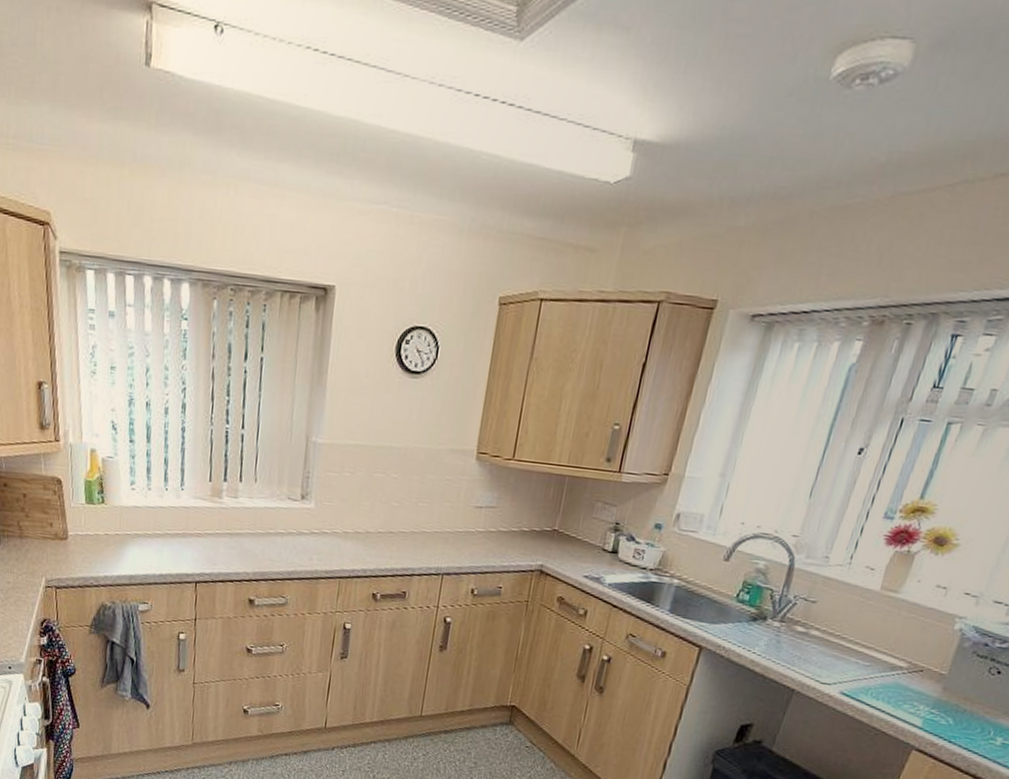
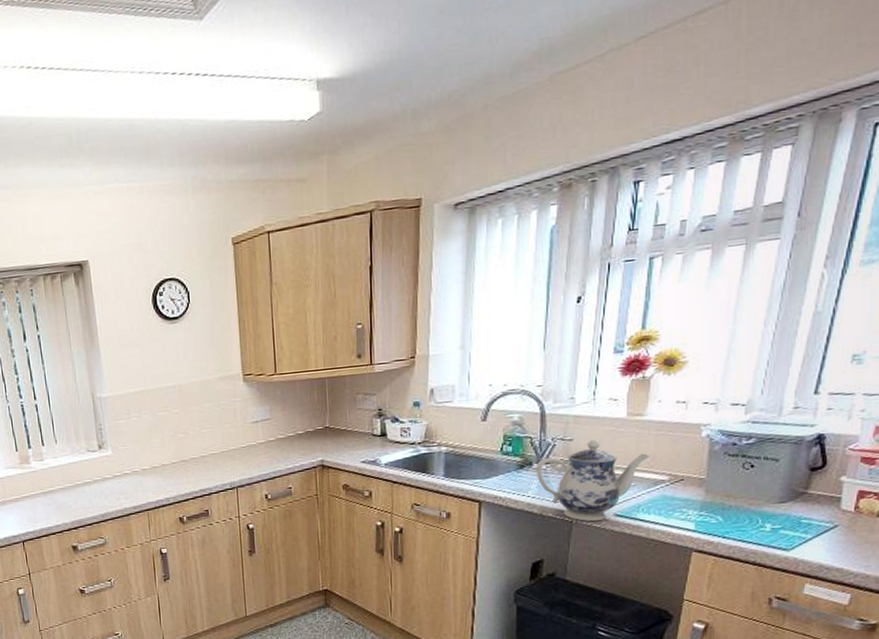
teapot: none [768,606,895,696] -> present [536,439,651,522]

